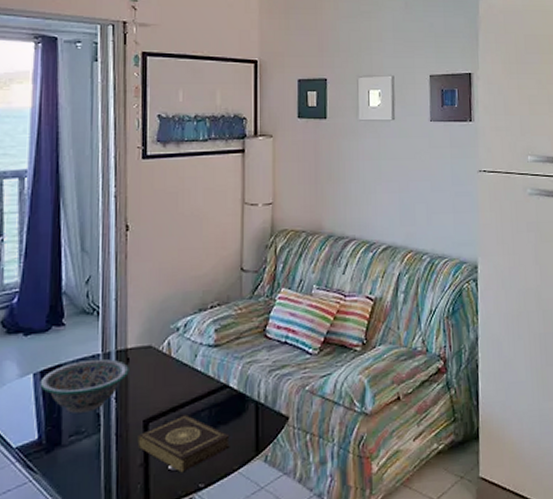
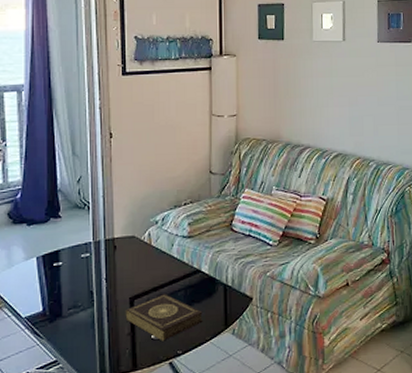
decorative bowl: present [39,358,129,413] -> none [42,246,116,291]

